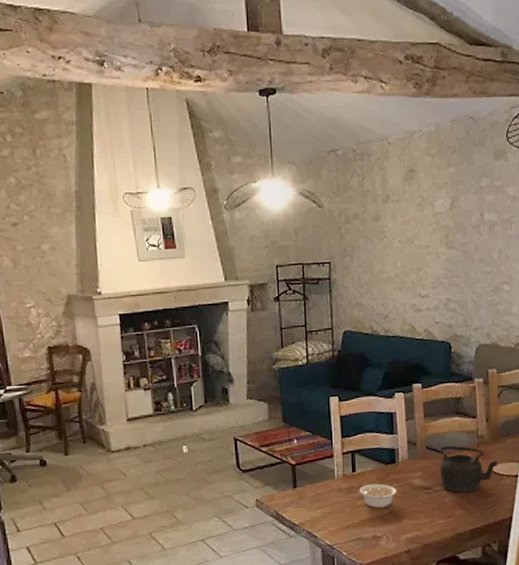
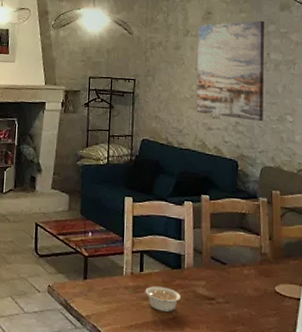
wall art: none [400,174,478,296] -> present [196,20,265,122]
teapot: present [439,445,498,493] -> none [223,258,280,309]

